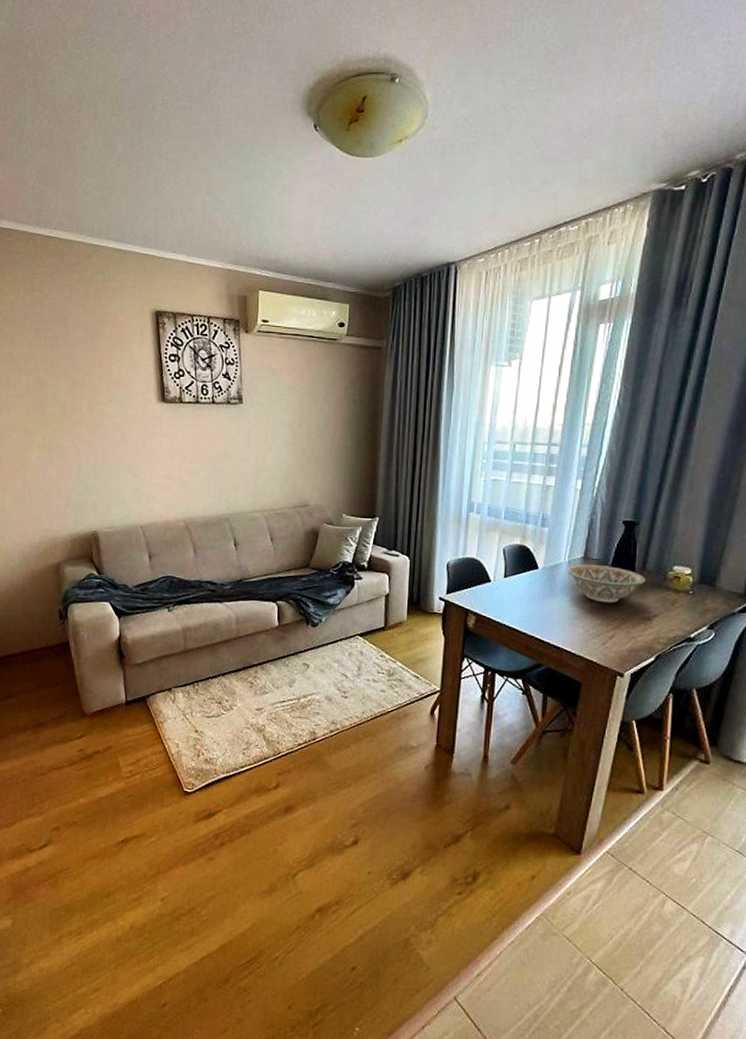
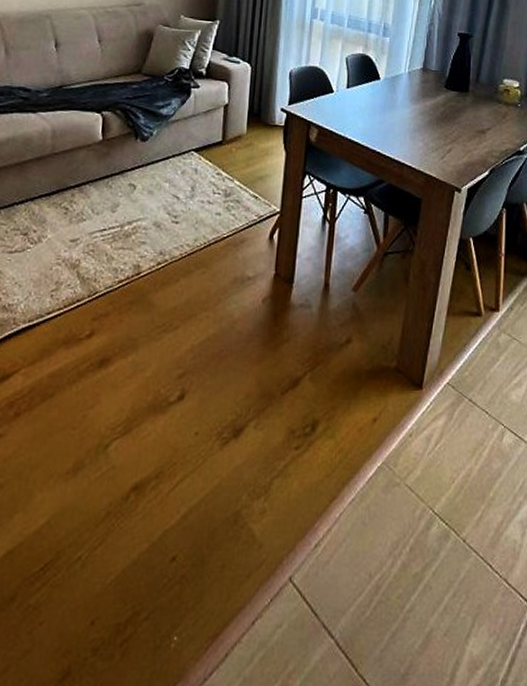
decorative bowl: present [567,564,646,603] -> none [407,75,480,116]

